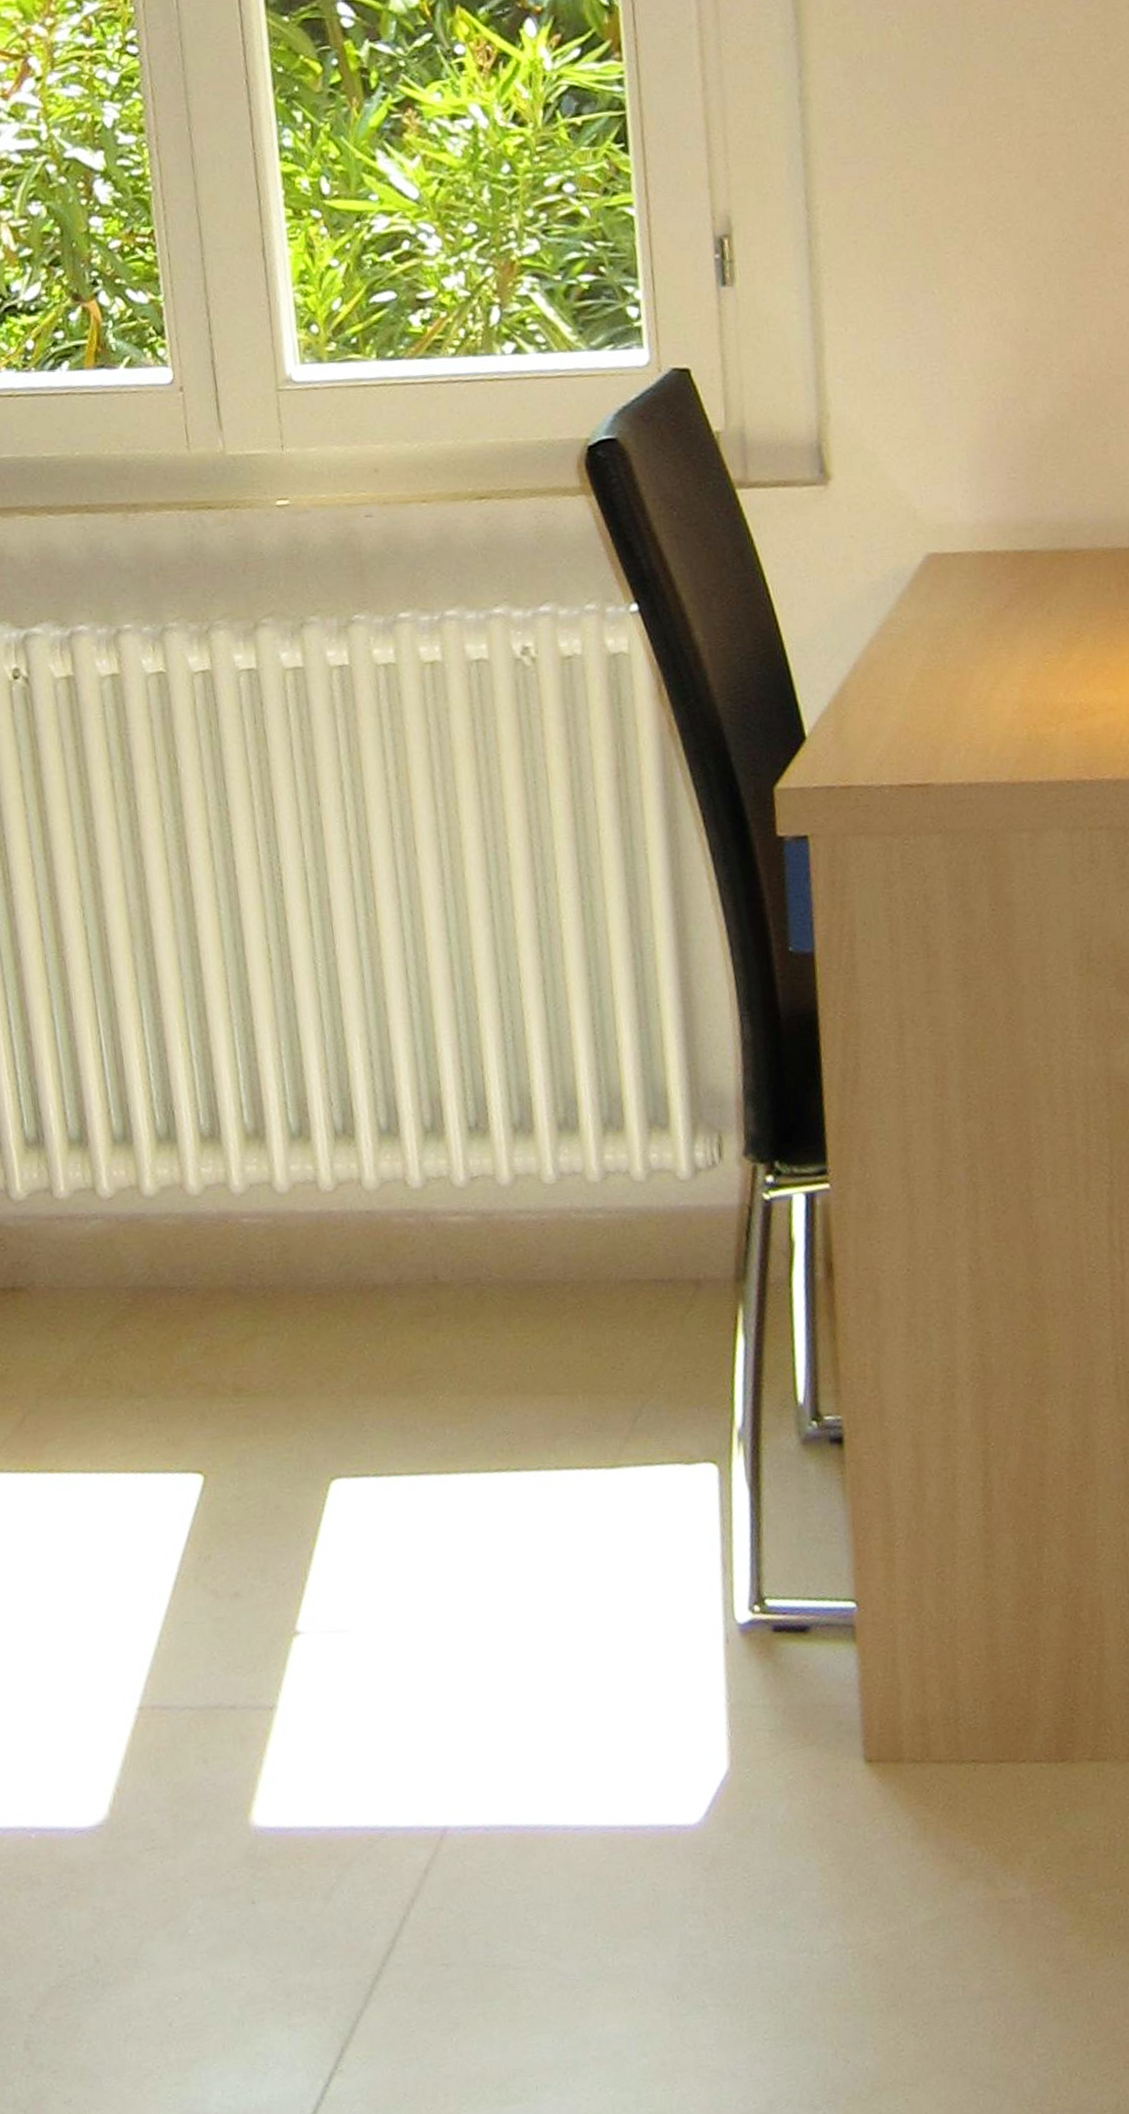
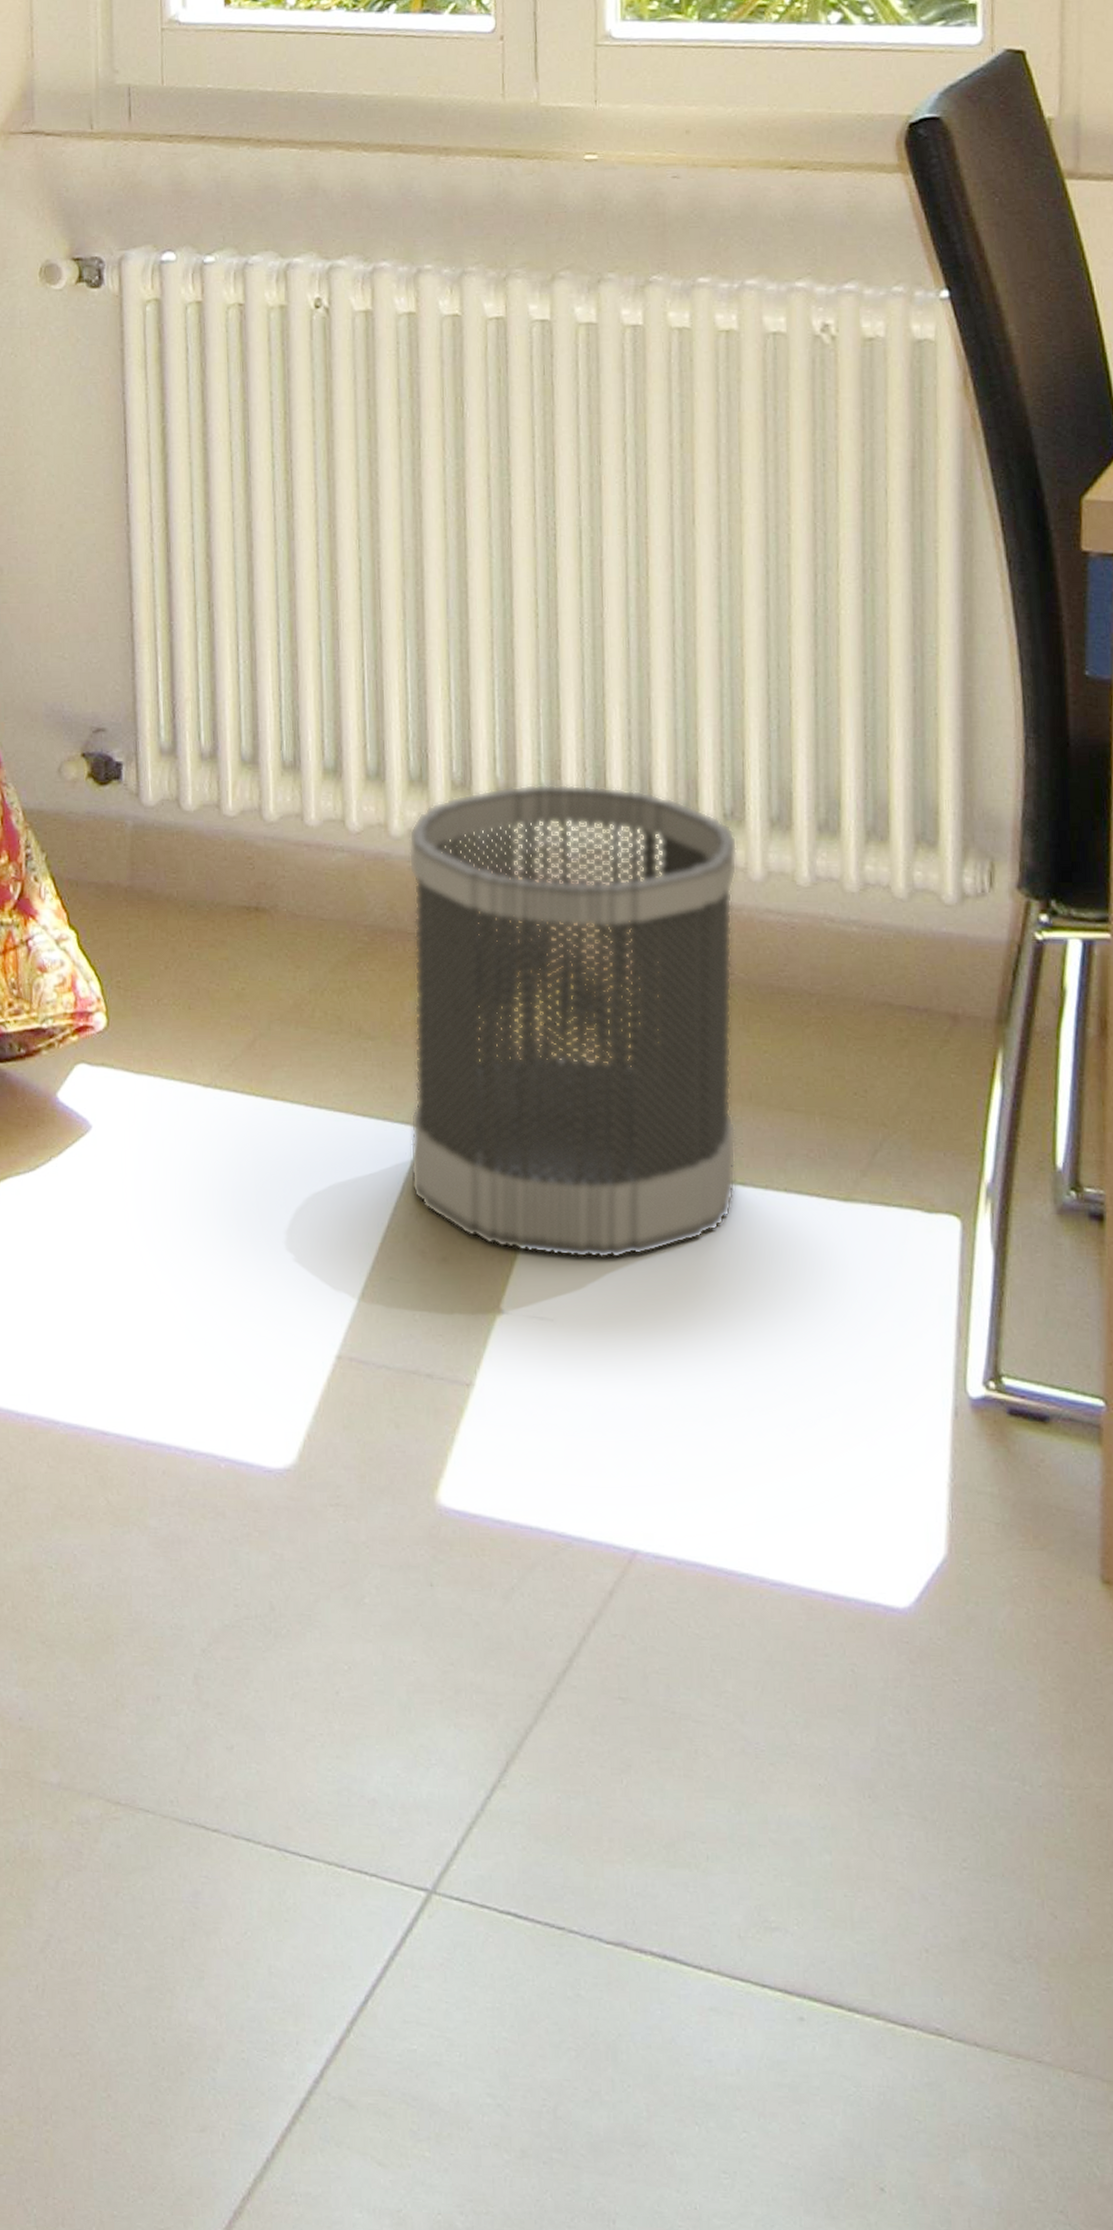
wastebasket: none [162,1116,510,1573] -> present [408,784,738,1259]

